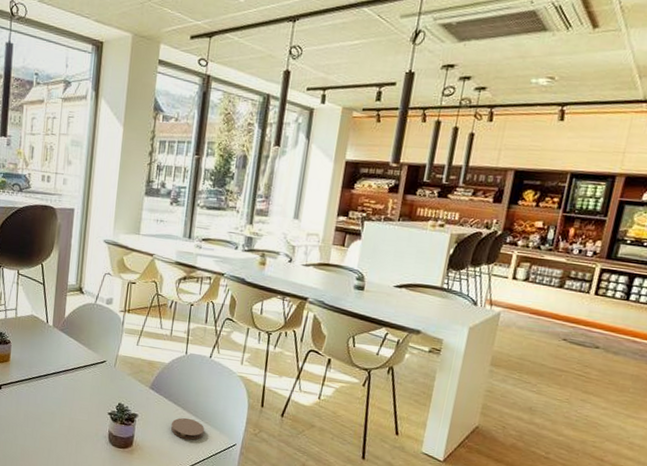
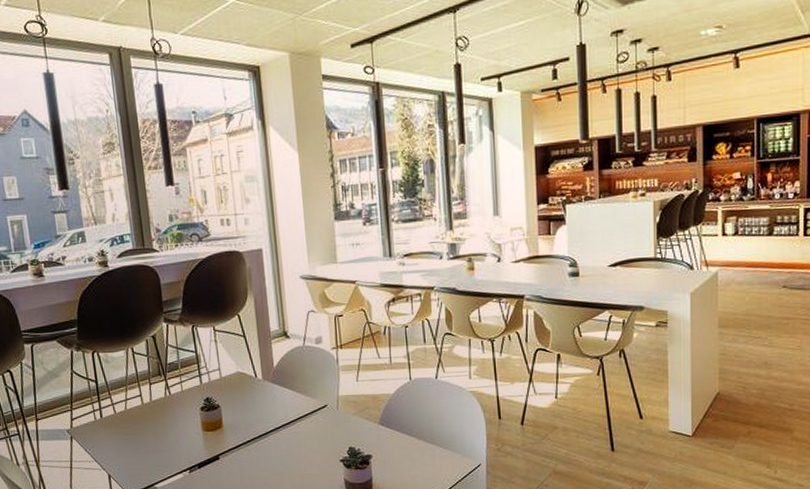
coaster: present [171,417,204,440] -> none [408,447,445,471]

